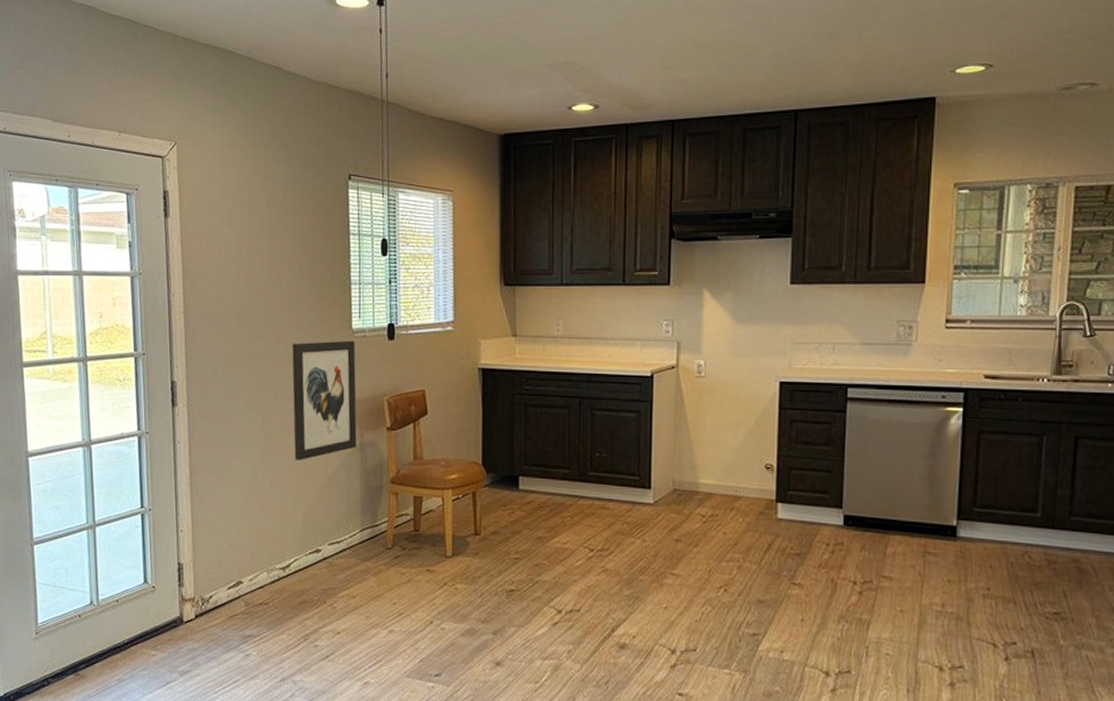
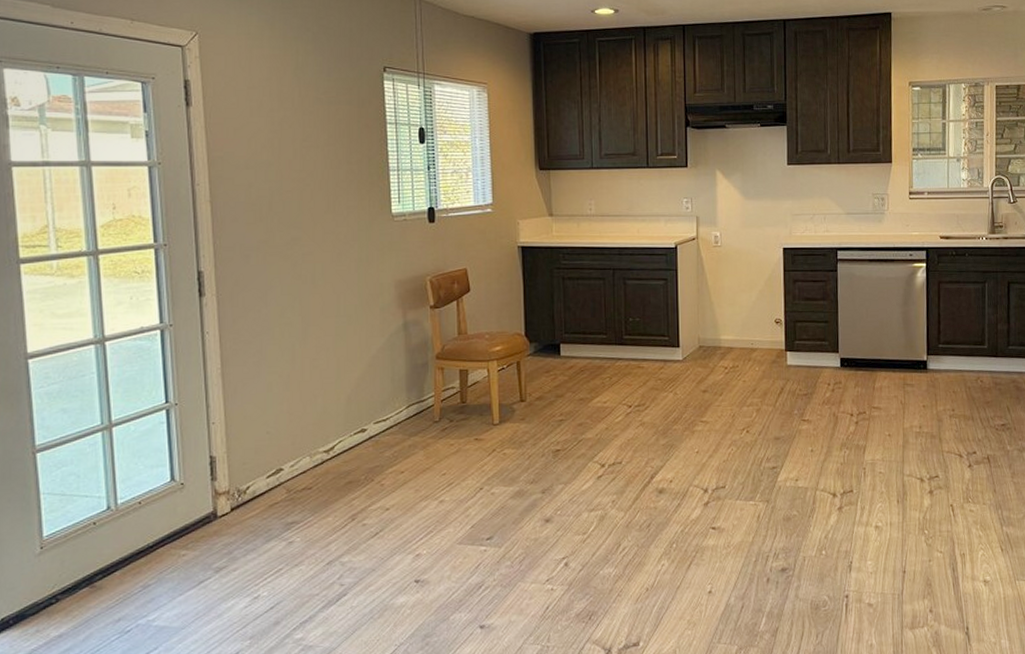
wall art: present [292,340,357,460] -> none [330,224,400,343]

